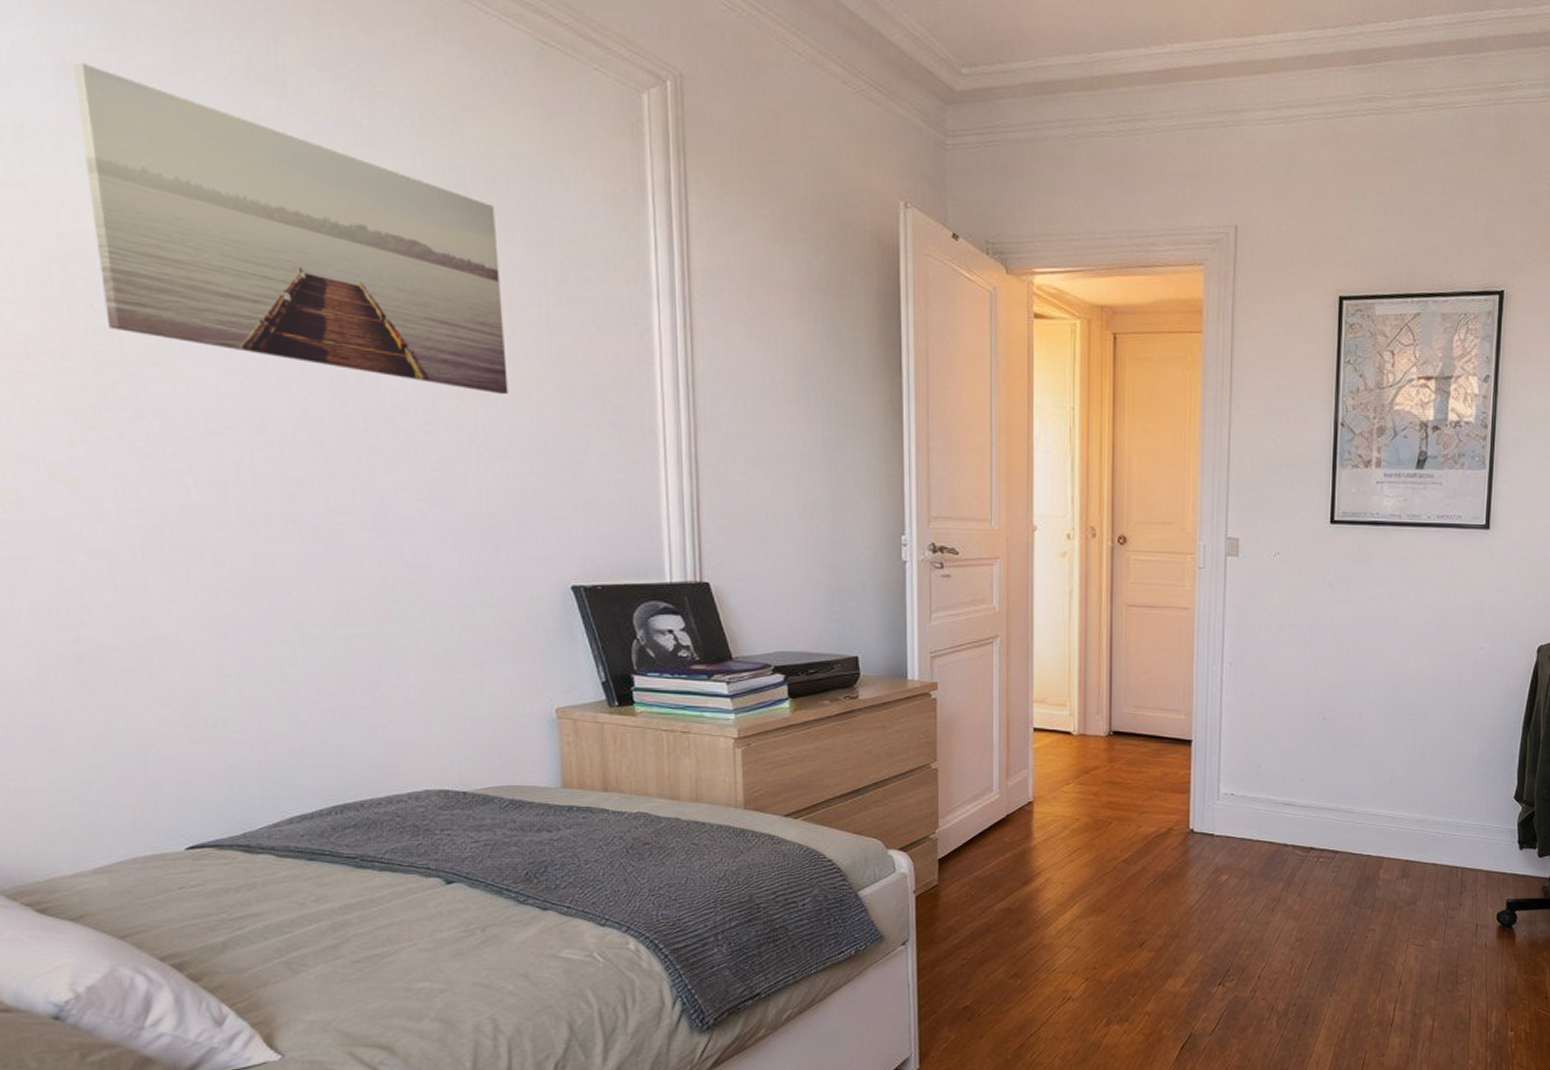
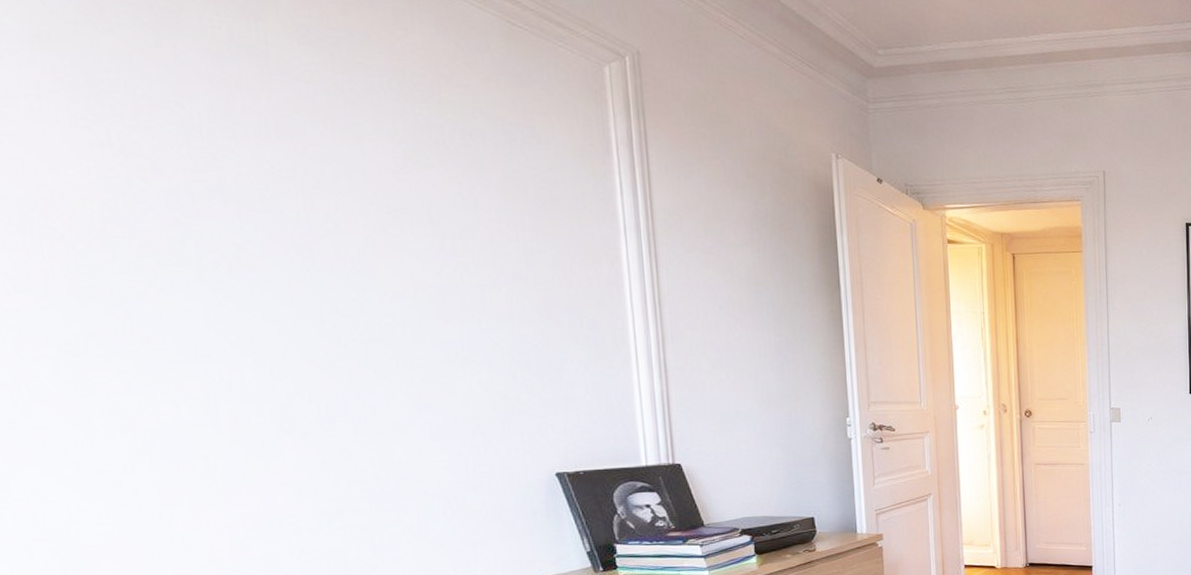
wall art: present [72,62,508,395] -> none [48,33,491,315]

